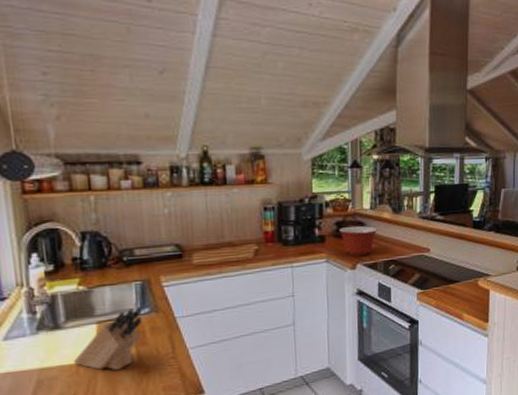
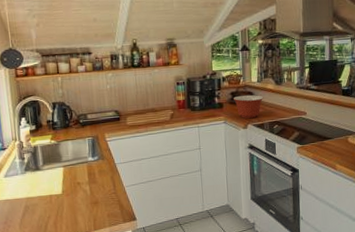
knife block: present [73,306,142,371] -> none [48,155,93,201]

